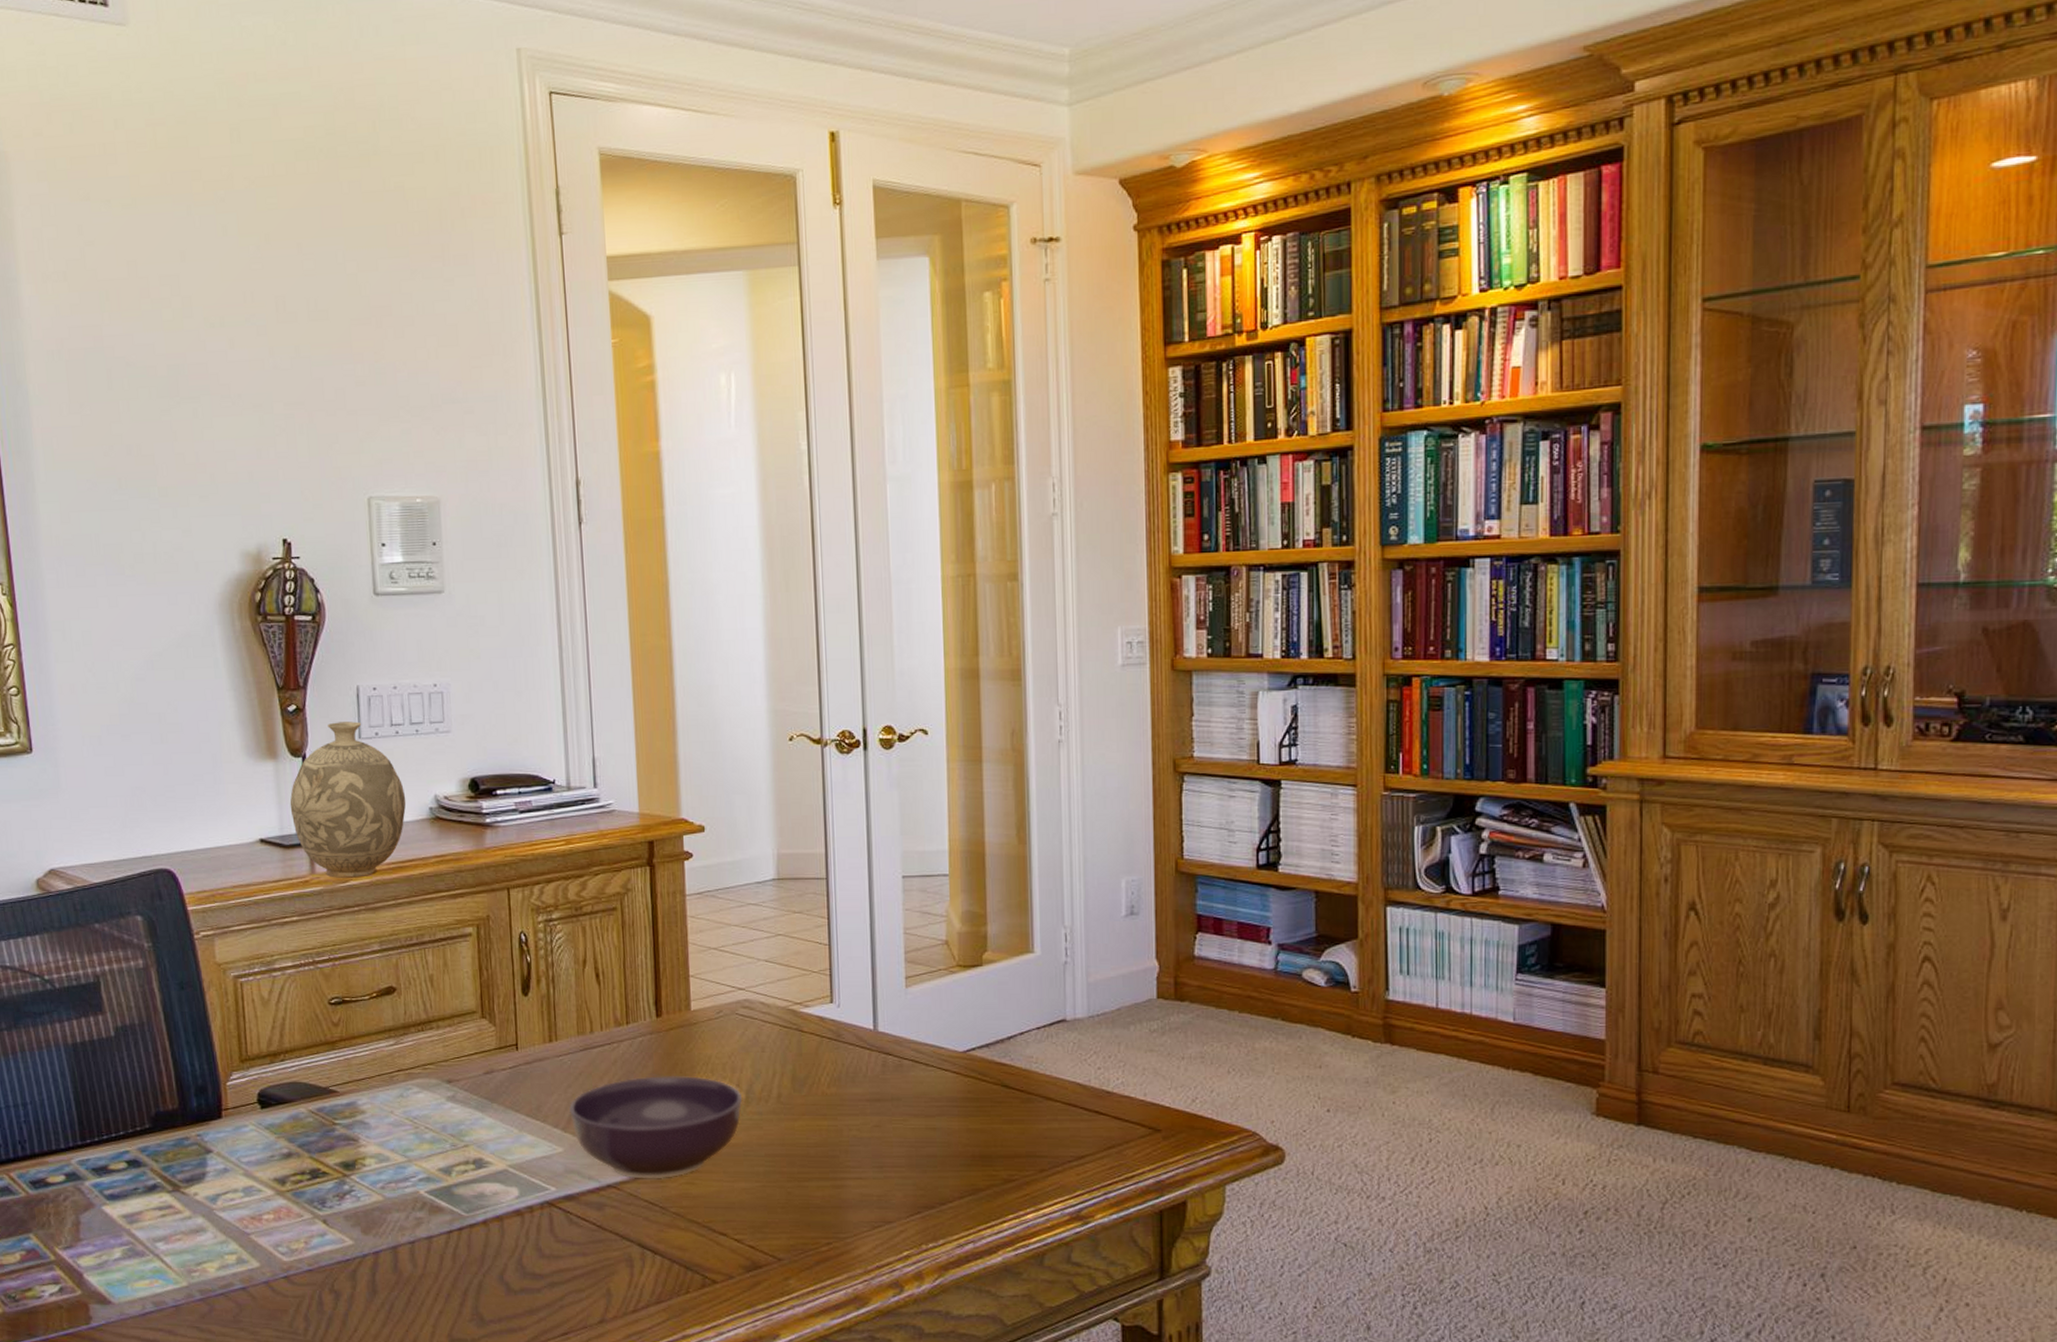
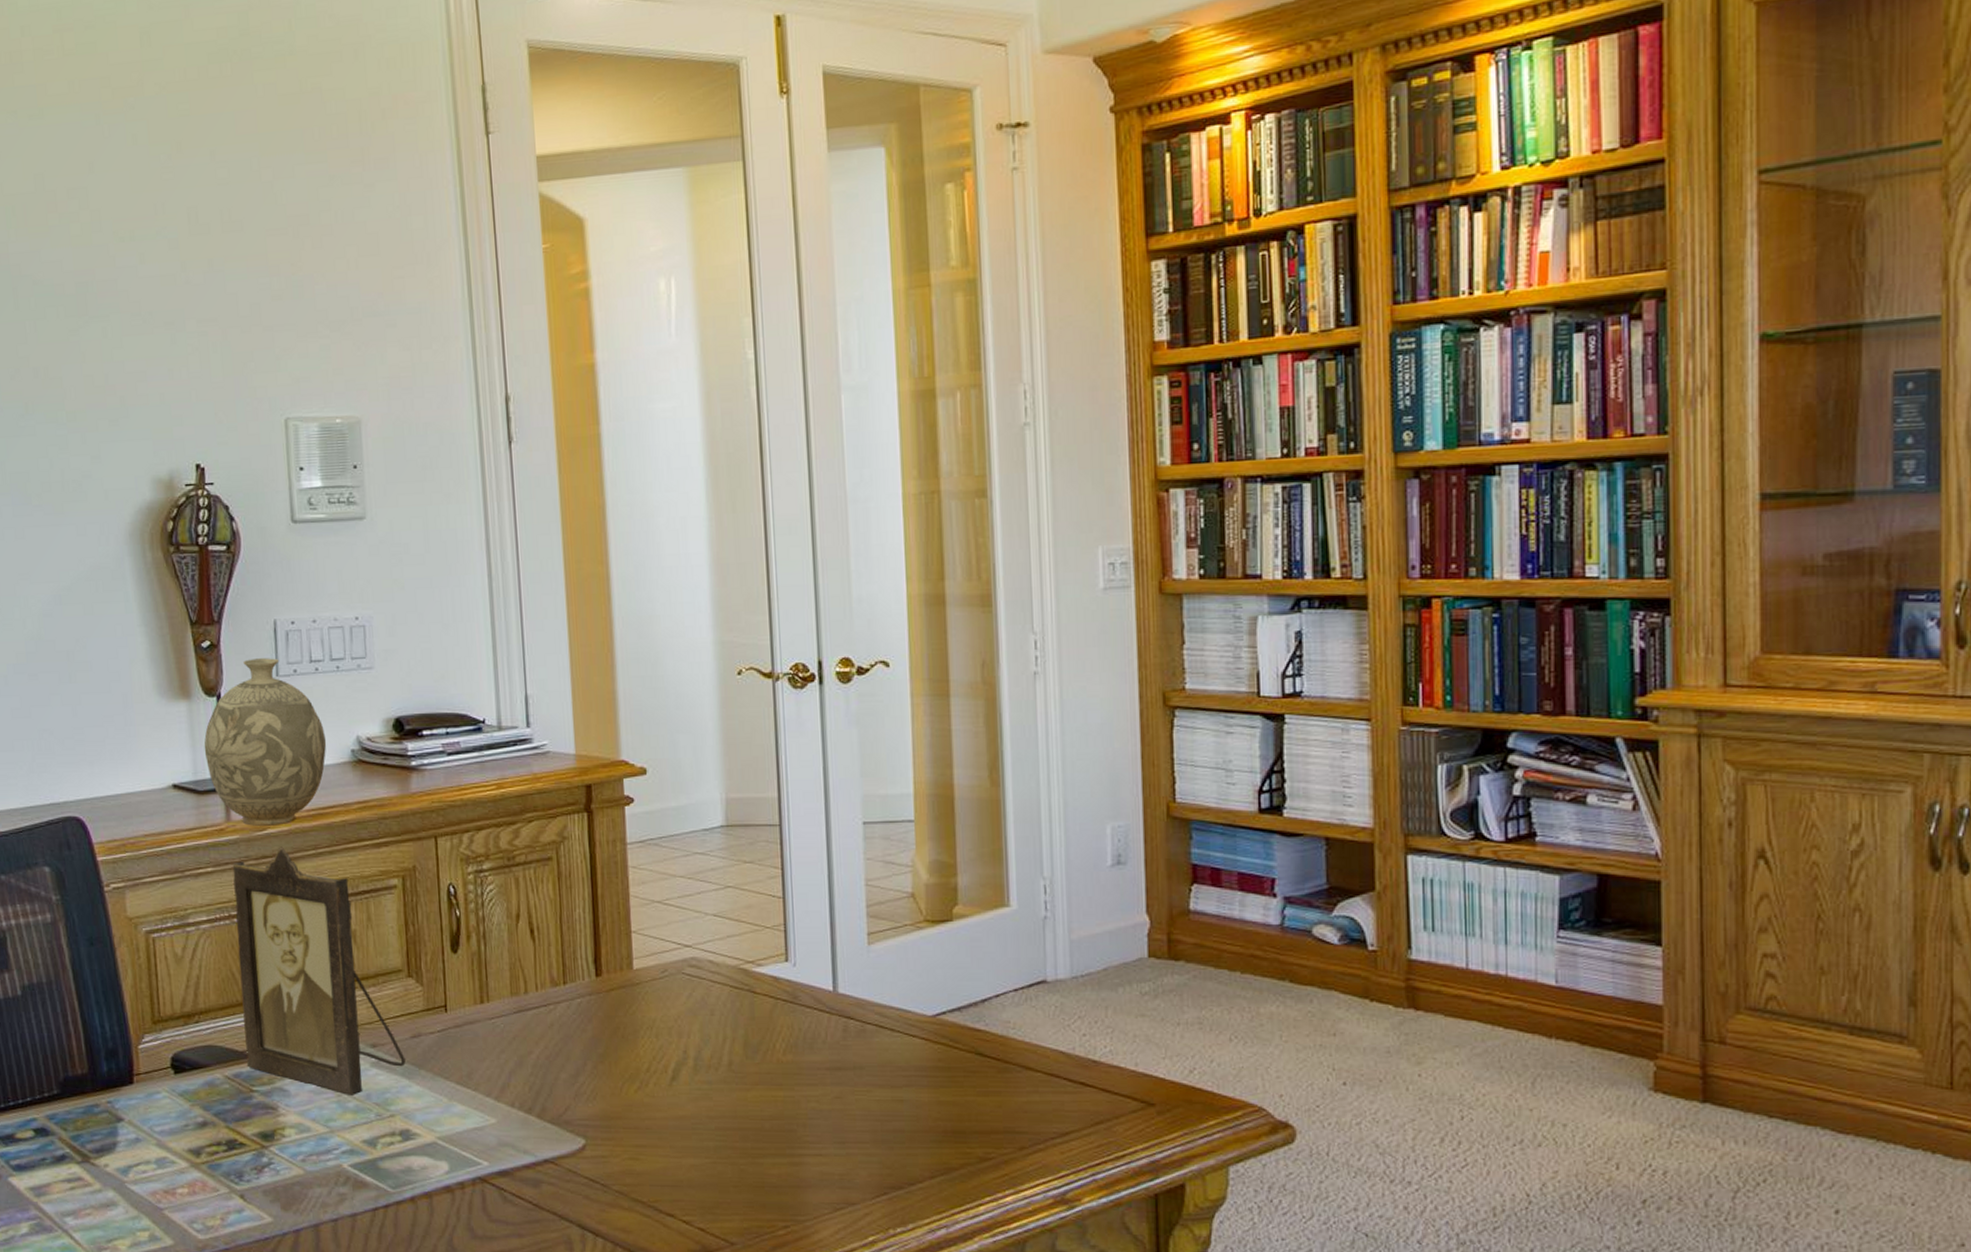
photo frame: none [316,897,479,1128] -> present [232,847,406,1097]
bowl: present [569,1076,743,1179] -> none [502,1041,691,1154]

